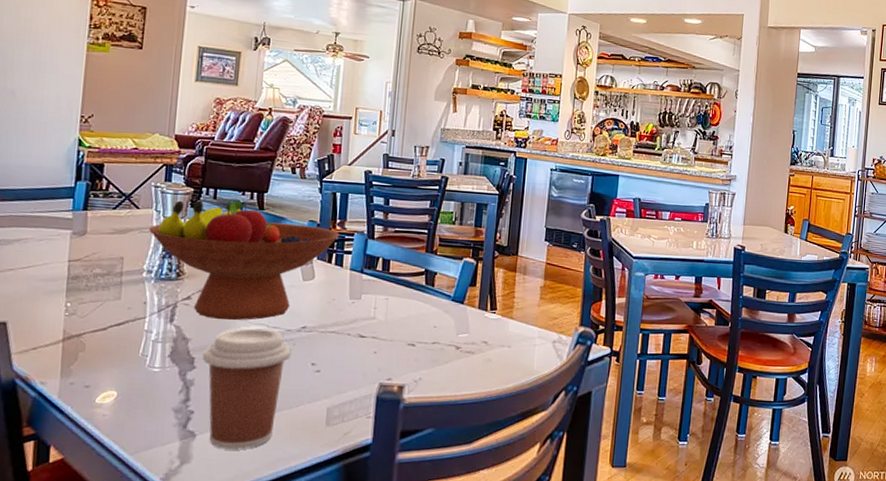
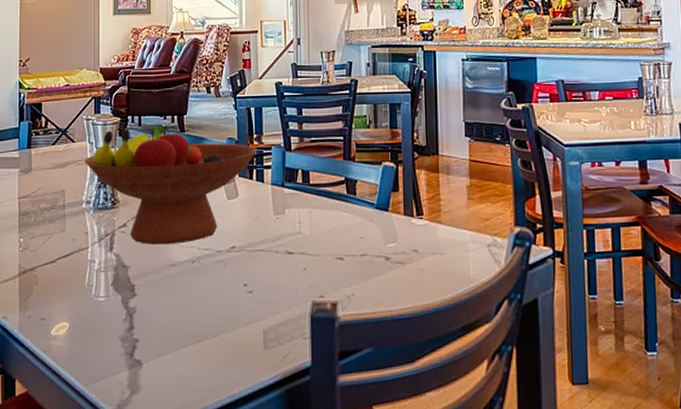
coffee cup: present [202,328,292,449] -> none [142,251,224,377]

